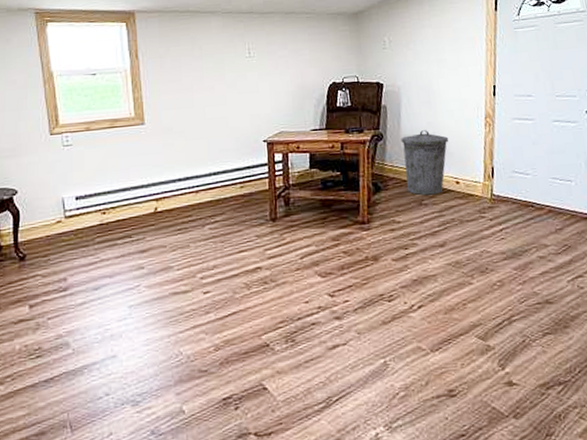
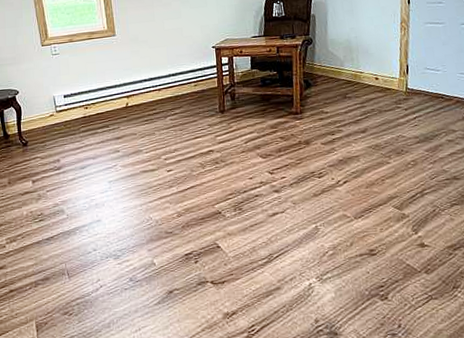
trash can: present [401,130,449,195] -> none [327,35,369,90]

